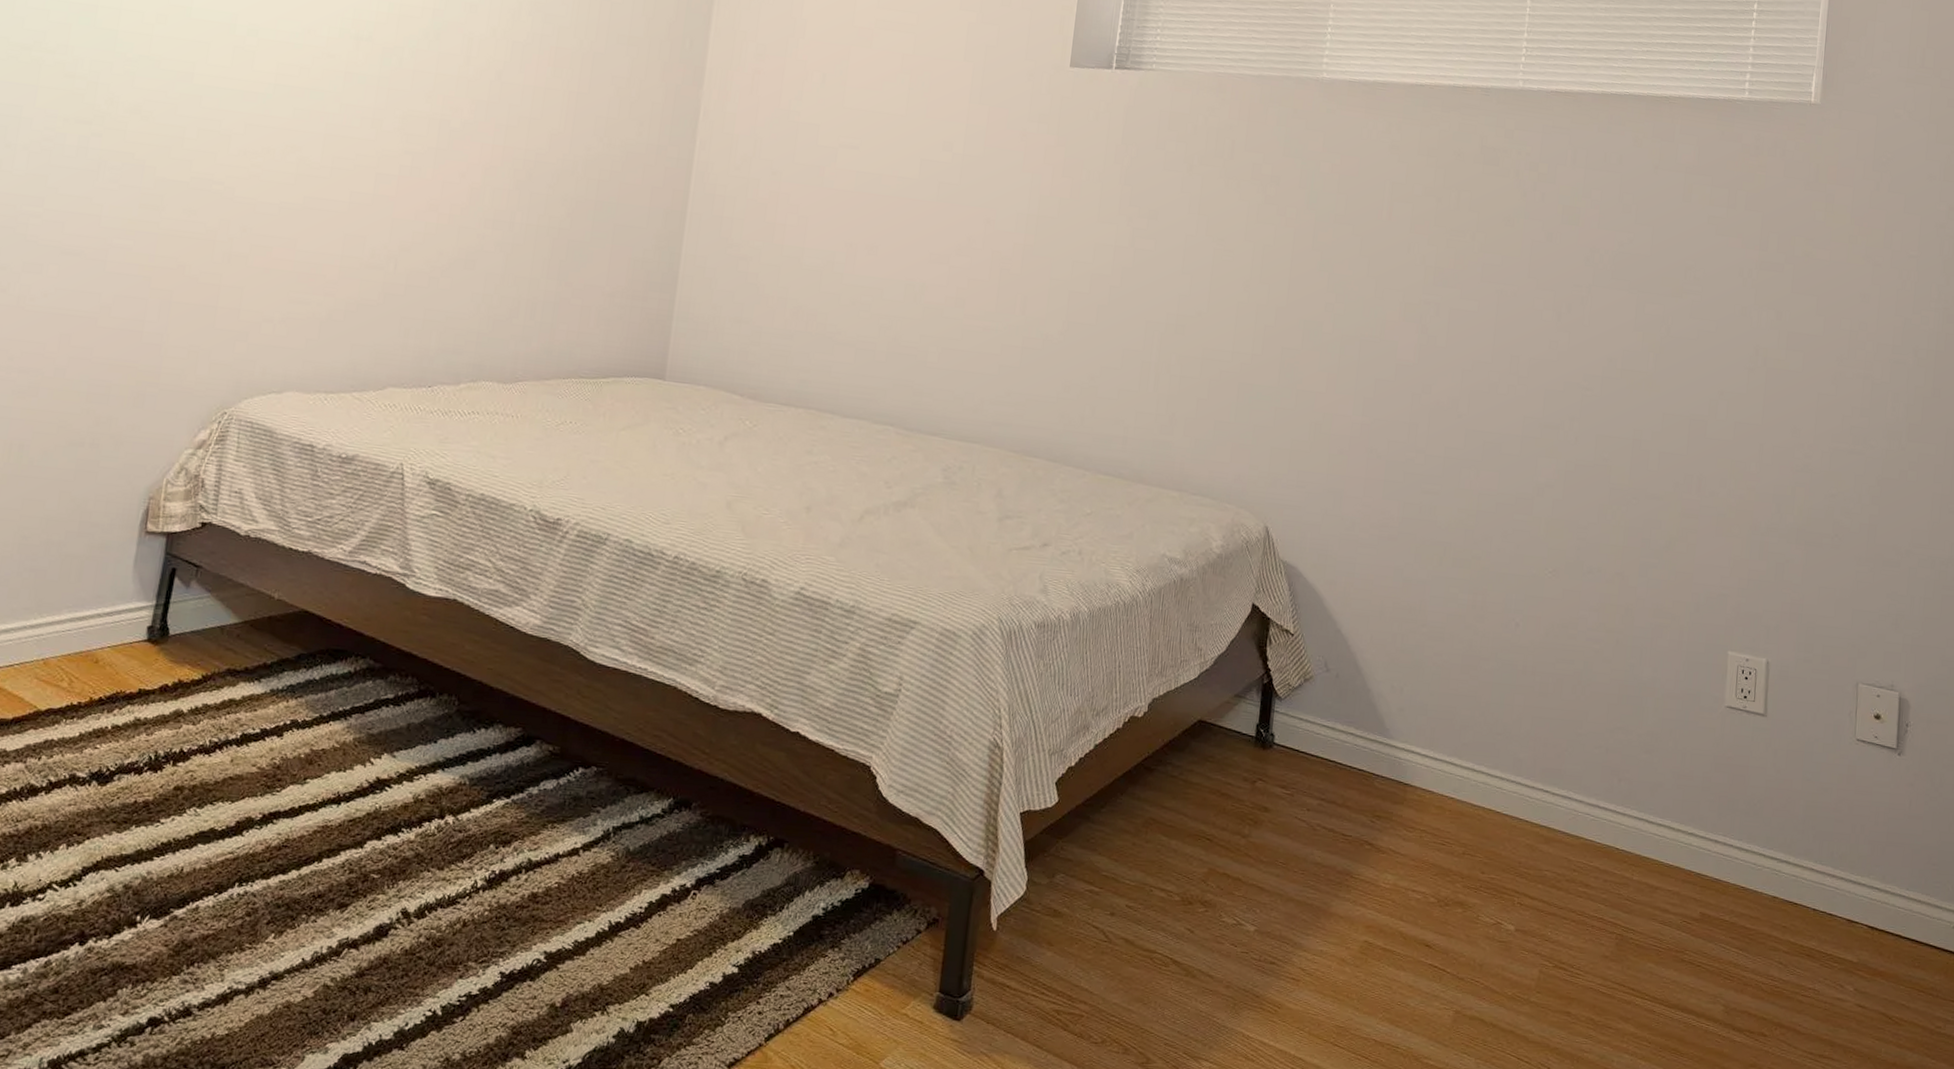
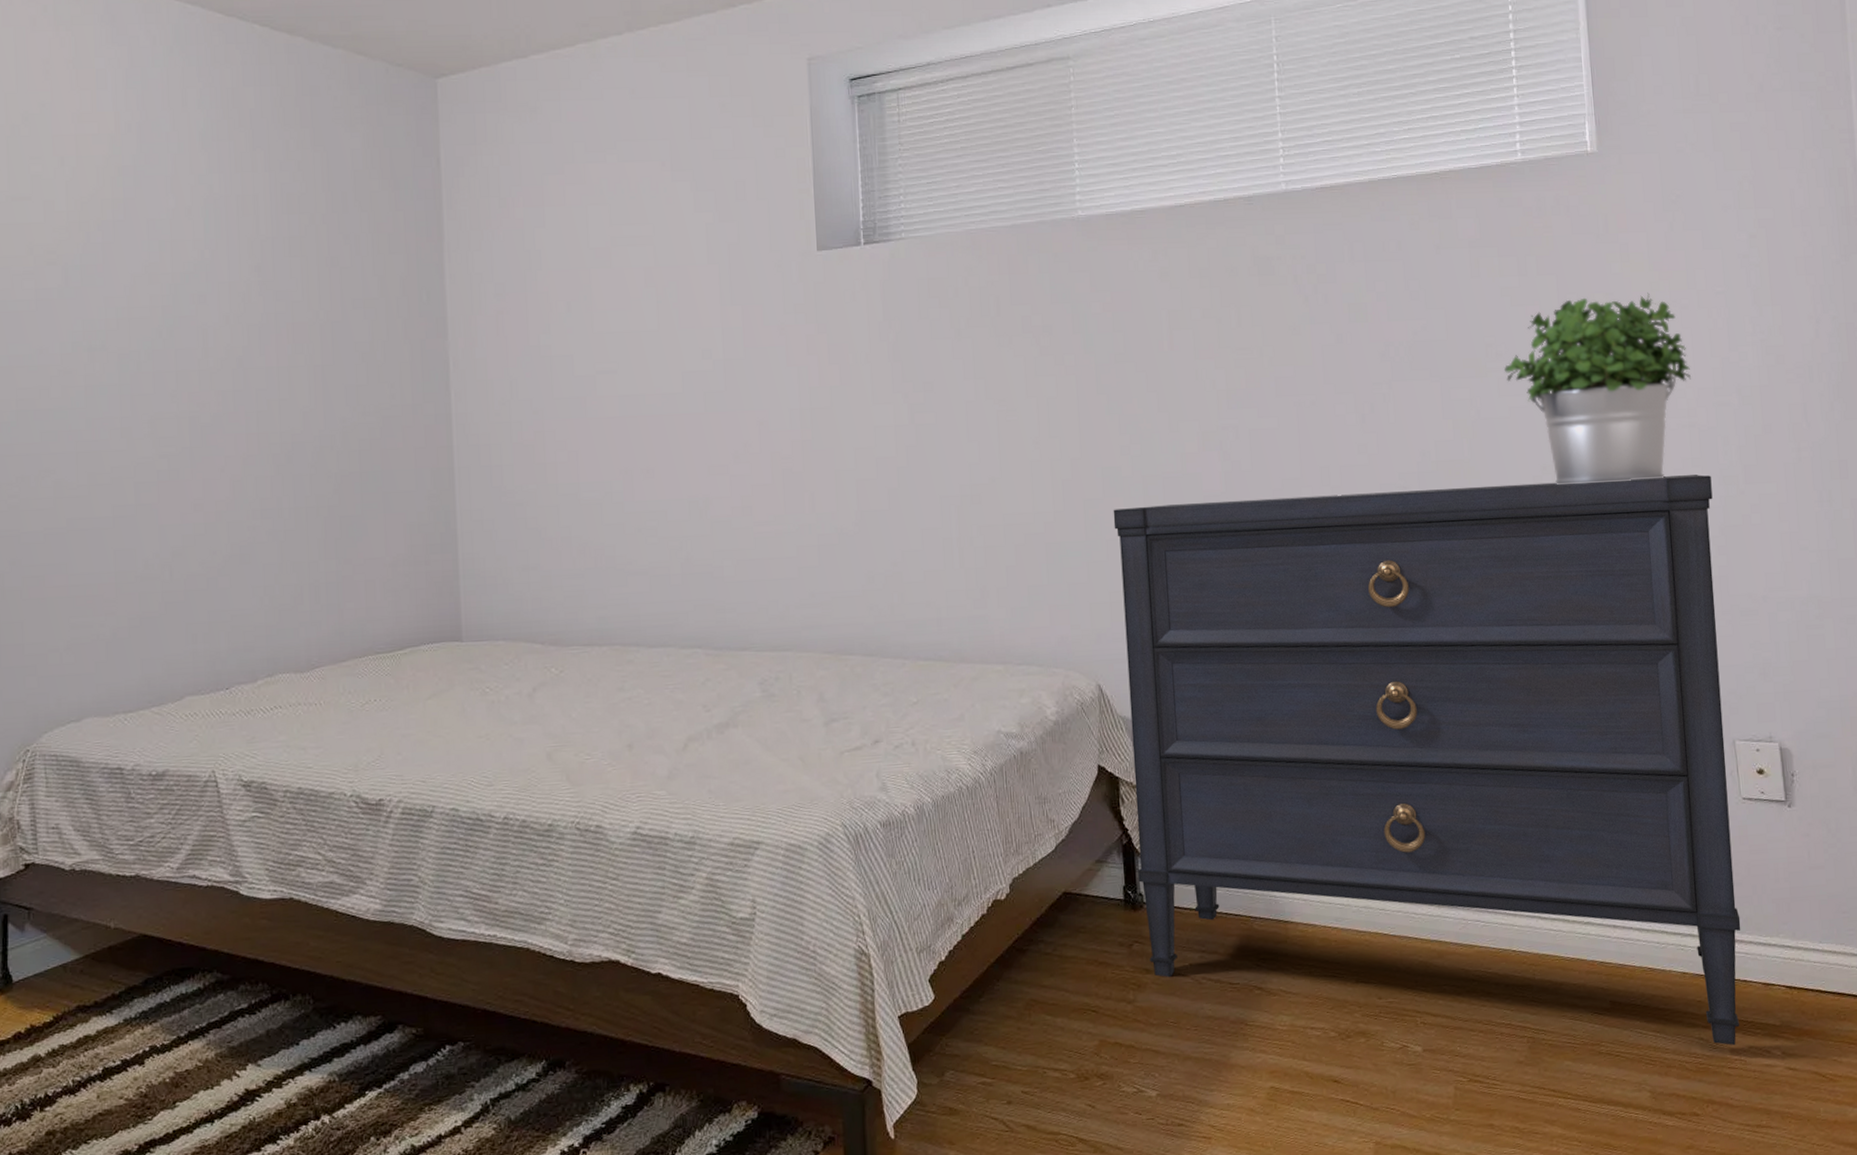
dresser: none [1270,362,1877,975] -> present [1113,474,1741,1046]
potted plant: none [1699,238,1874,423] -> present [1504,293,1691,485]

